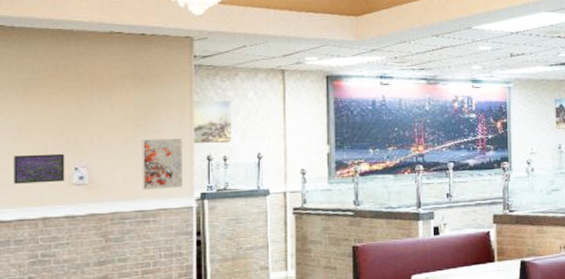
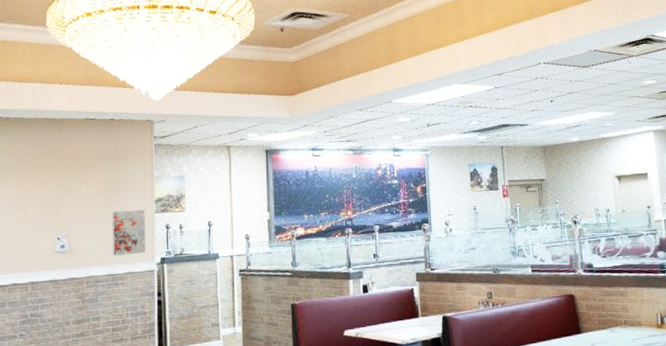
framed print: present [14,153,65,184] -> none [8,225,49,253]

